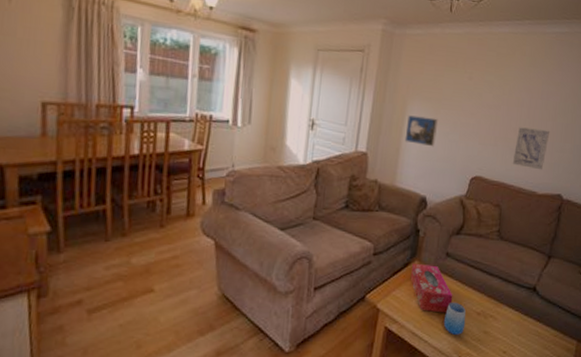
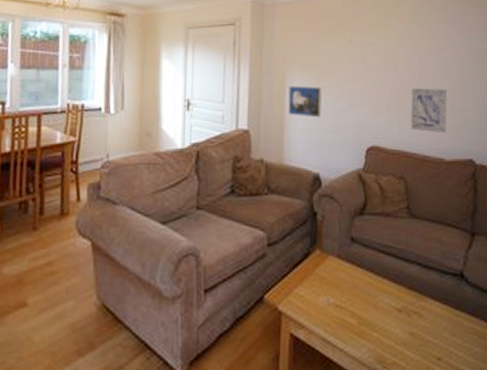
tissue box: present [410,264,453,313] -> none [312,253,366,313]
cup: present [443,302,466,335] -> none [358,297,386,339]

